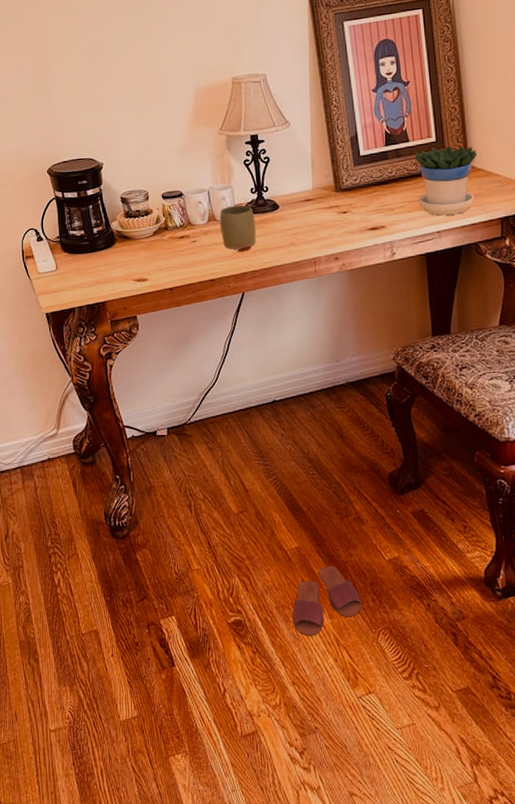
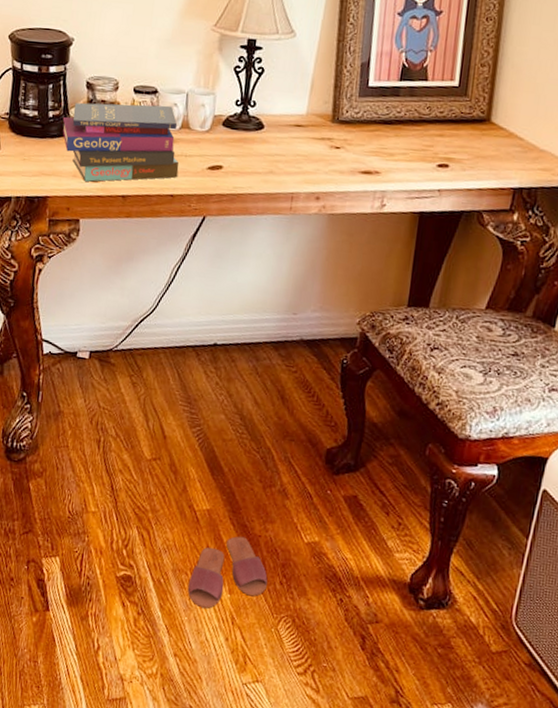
books: none [106,204,214,282] -> present [62,102,179,182]
mug: present [219,205,257,249] -> none [192,115,235,167]
flowerpot: present [415,146,478,216] -> none [424,93,503,175]

